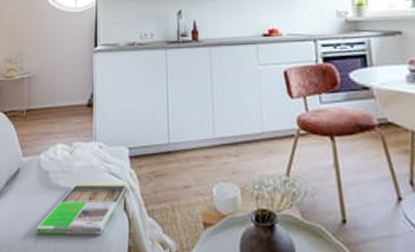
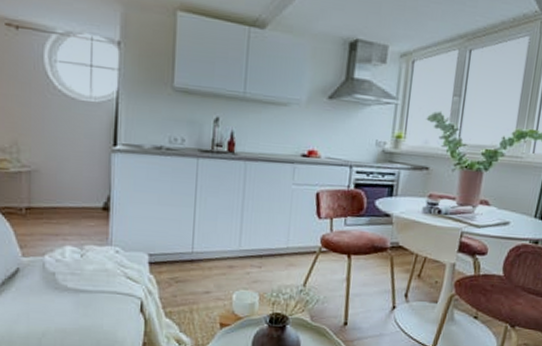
magazine: present [35,182,129,236] -> none [39,285,147,334]

